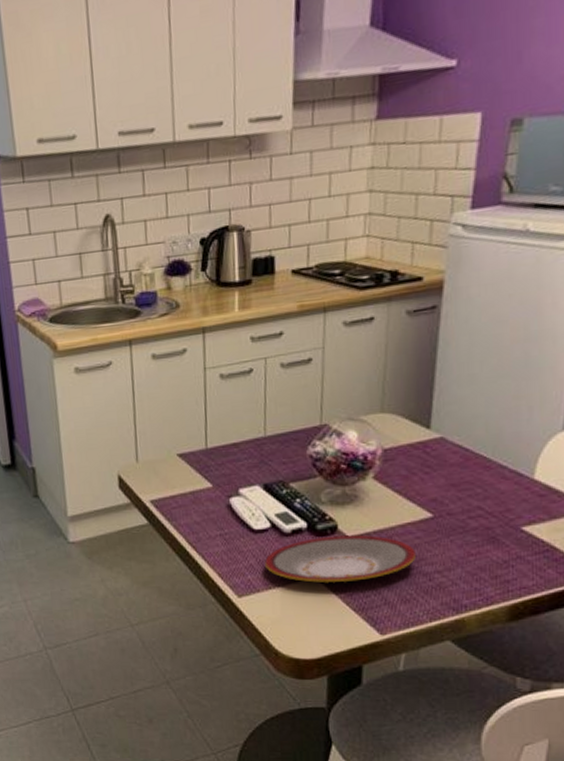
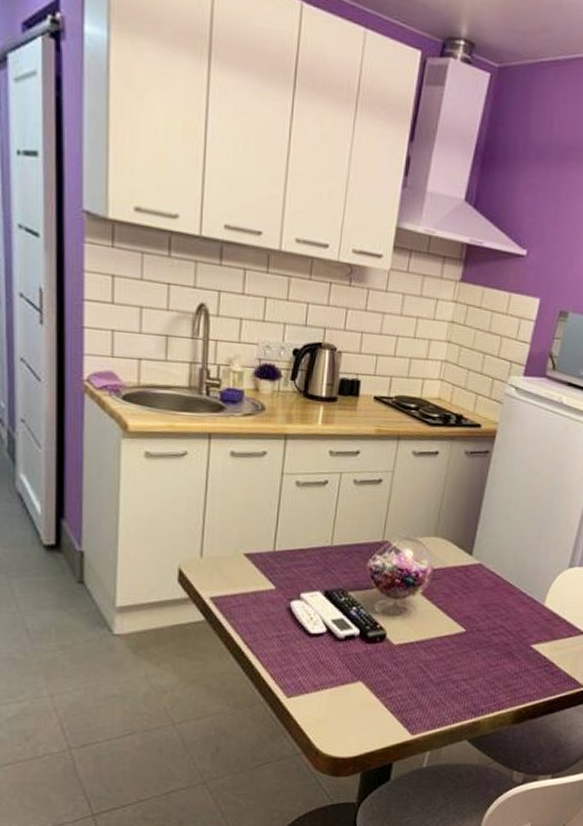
plate: present [265,535,416,583] -> none [317,643,448,686]

